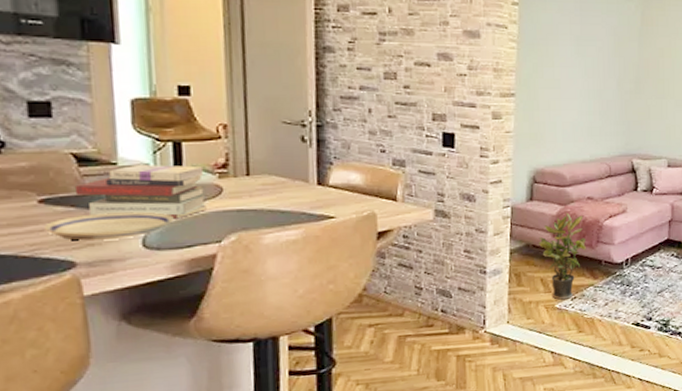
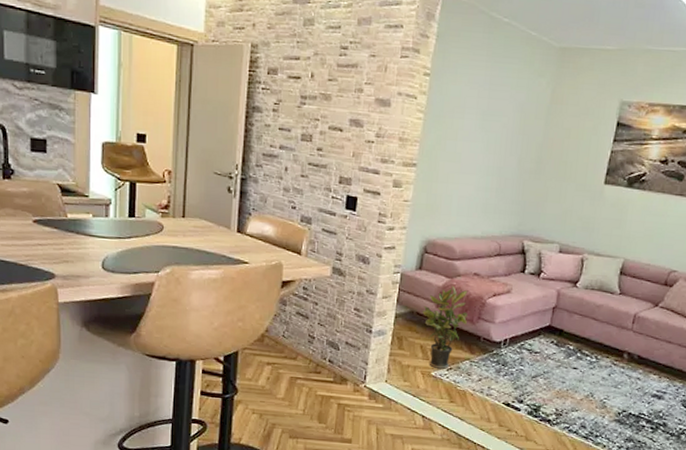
plate: present [45,211,174,241] -> none [36,236,126,260]
books: present [74,164,207,219] -> none [58,198,151,248]

